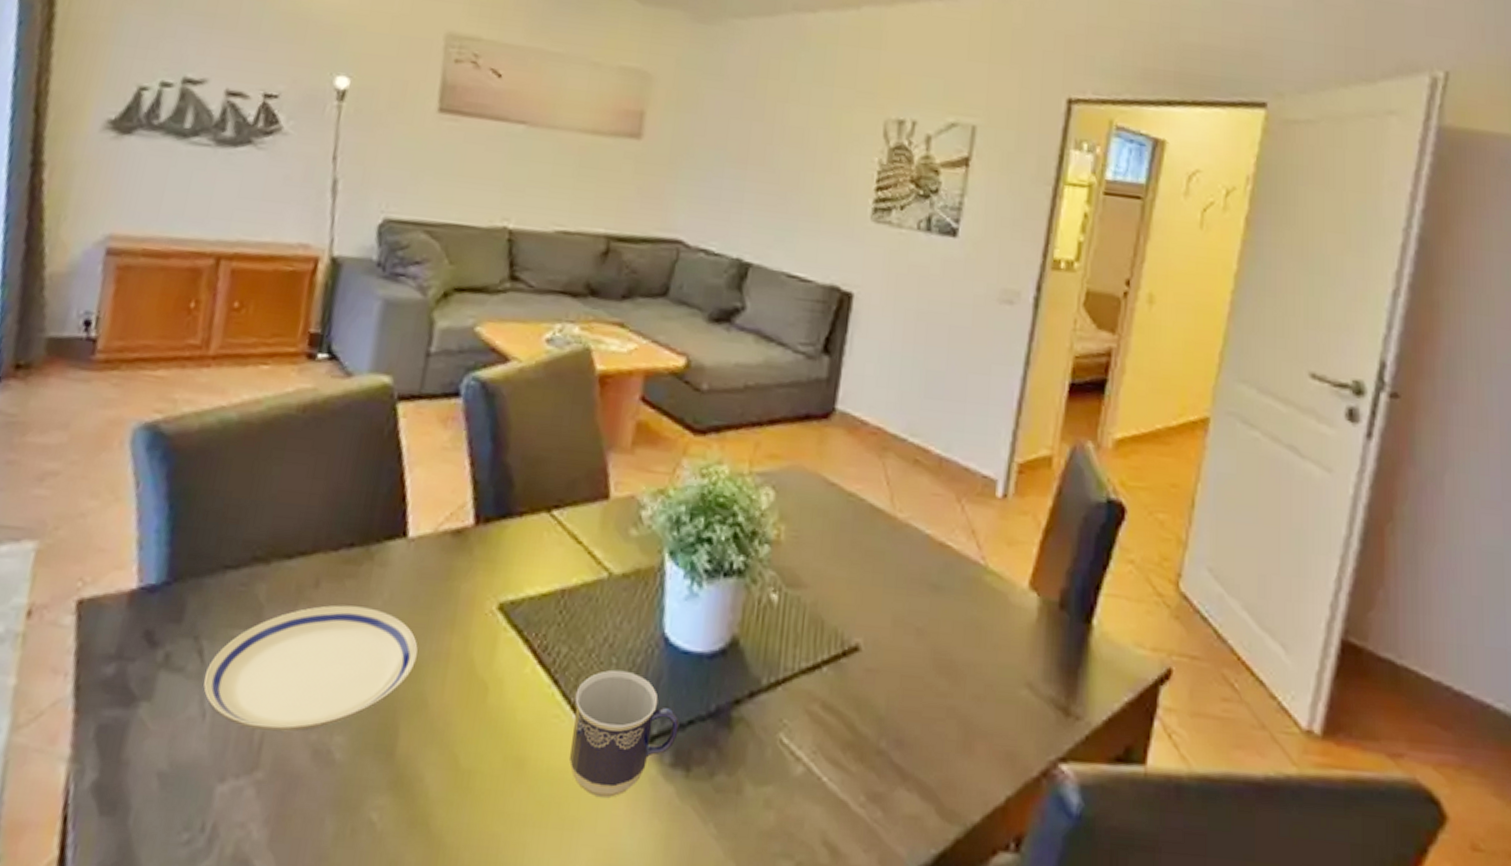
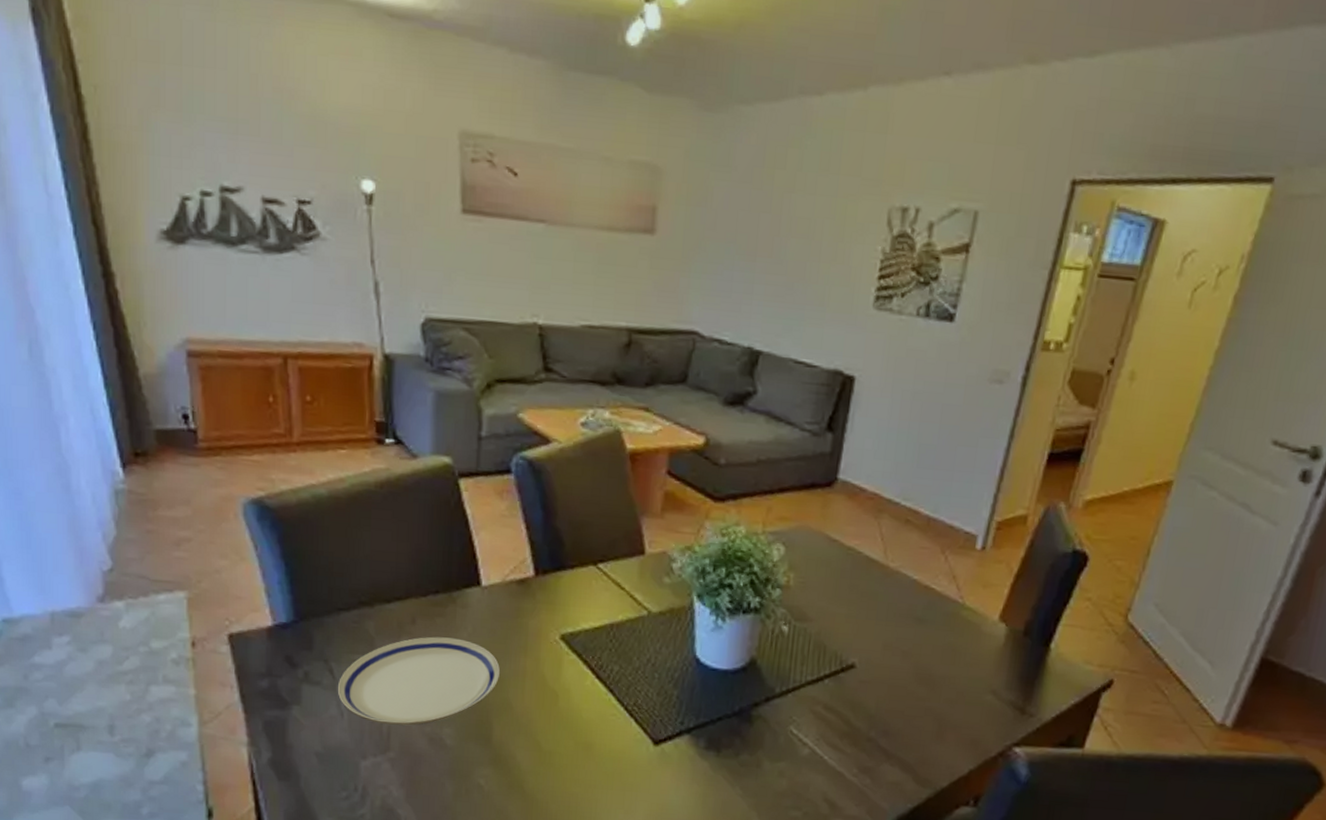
cup: present [568,669,679,797] -> none [625,682,711,770]

